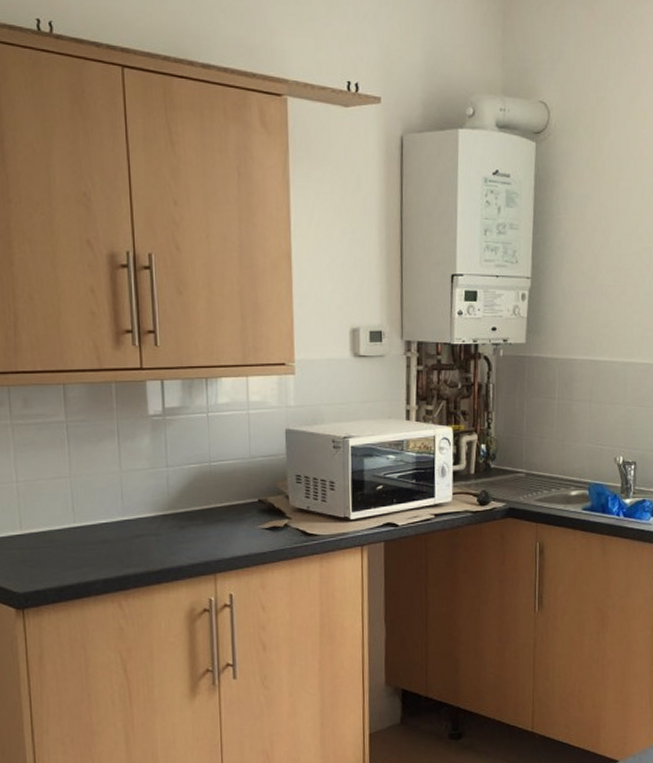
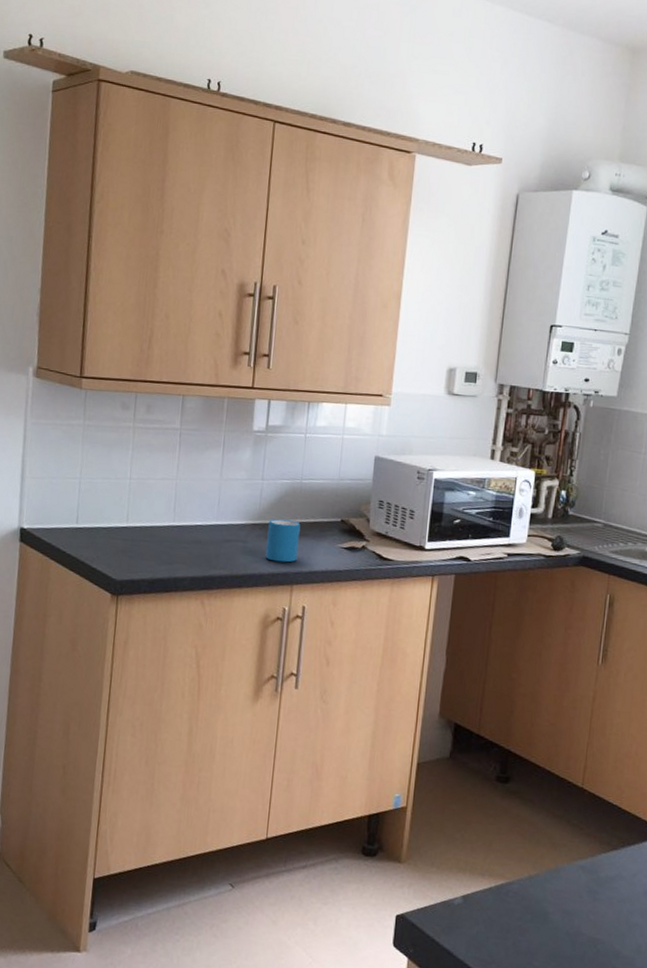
mug: none [180,505,217,552] -> present [265,518,301,563]

